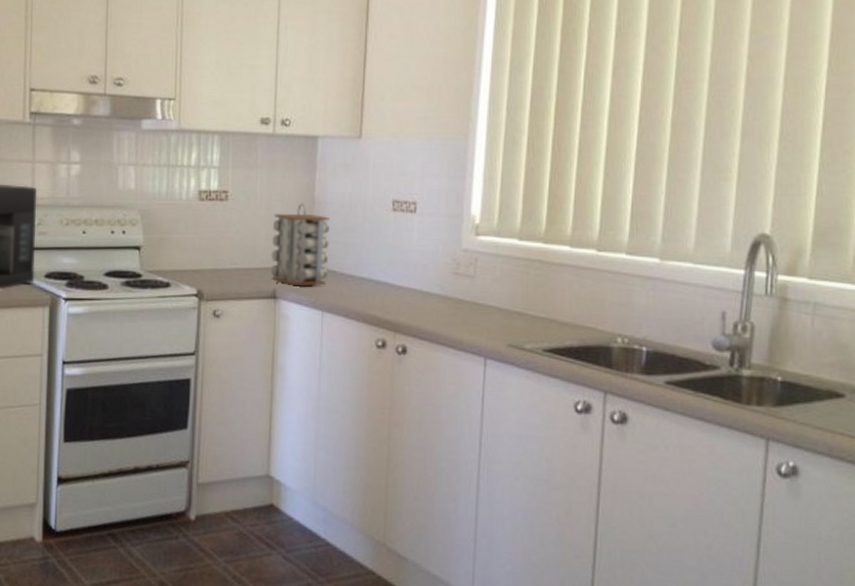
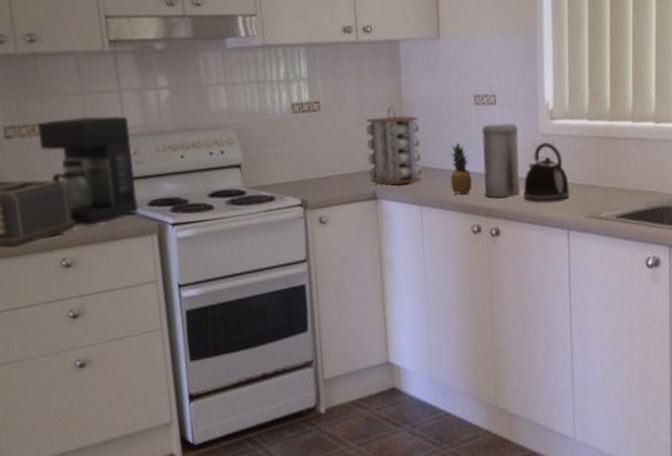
fruit: none [358,249,382,304] -> present [449,143,473,194]
canister: none [394,233,438,314] -> present [482,123,521,198]
kettle: none [436,259,492,326] -> present [522,142,571,204]

